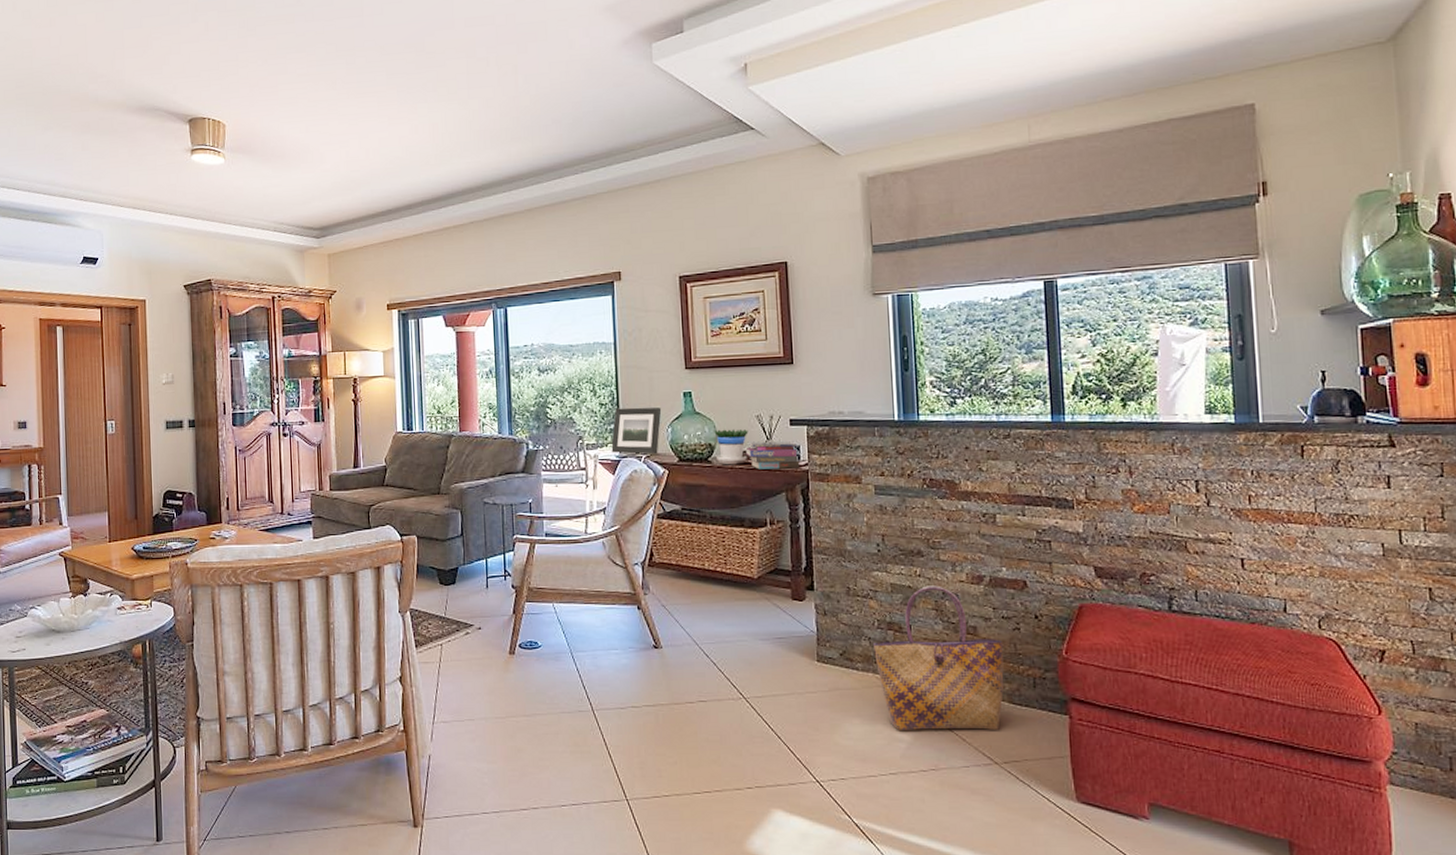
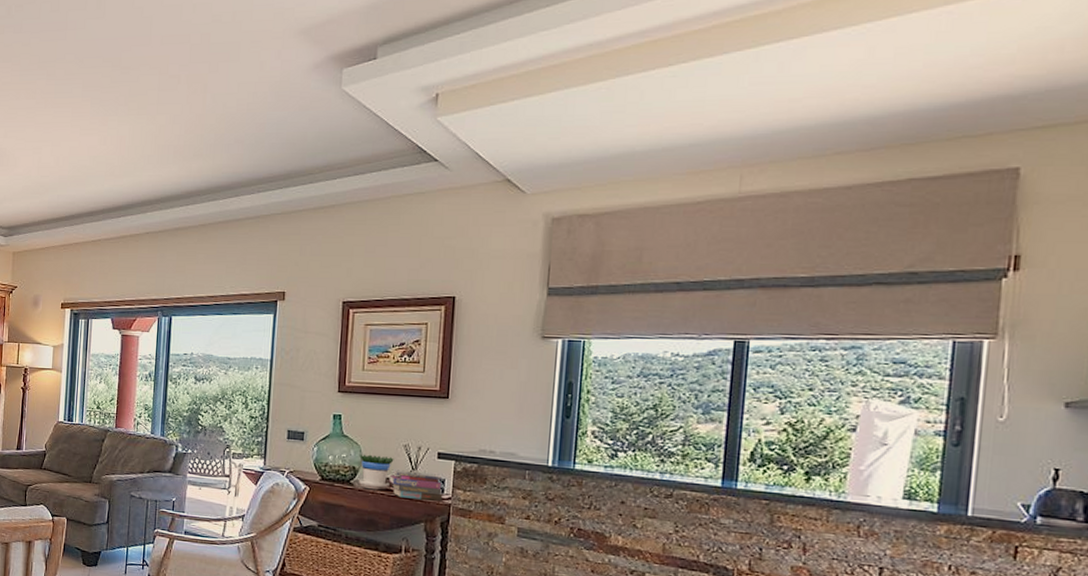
picture frame: present [611,407,662,455] -> none [256,422,310,471]

